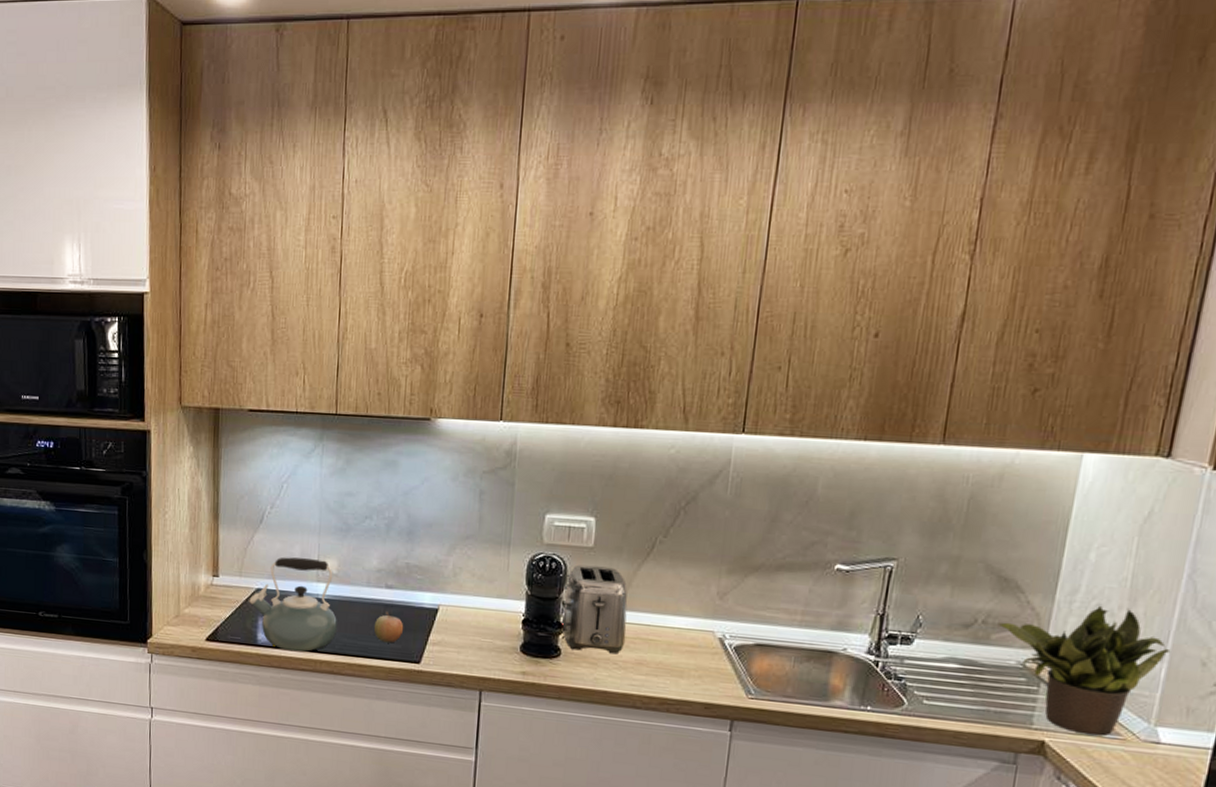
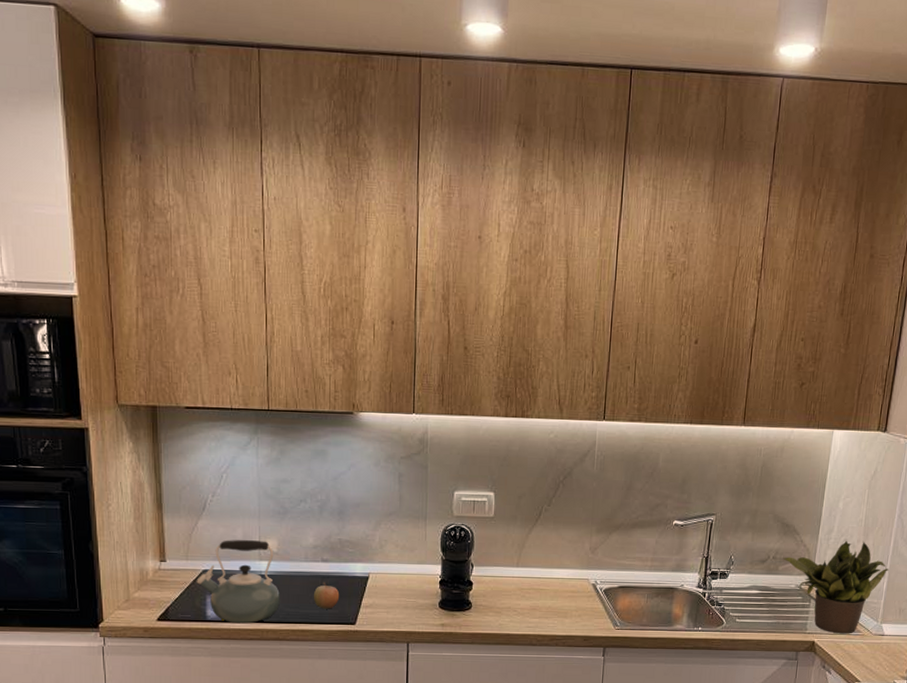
toaster: present [561,565,628,654] -> none [471,532,523,603]

